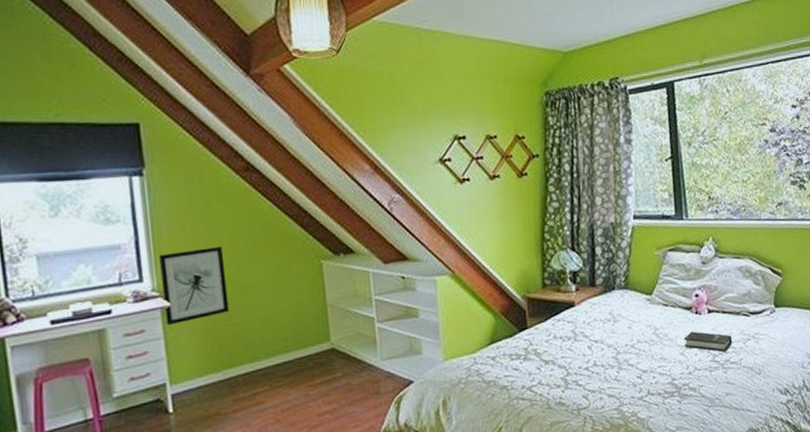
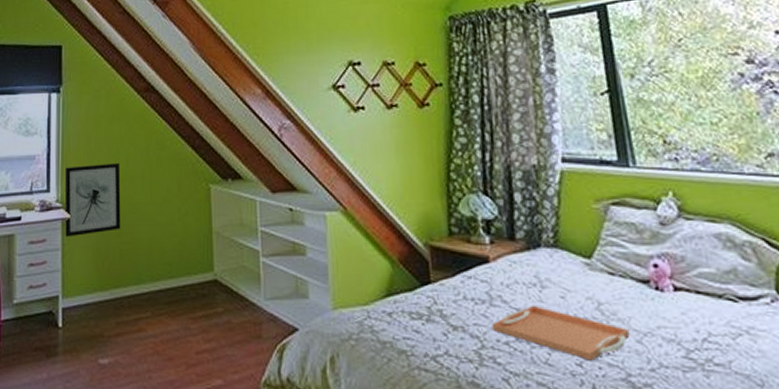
serving tray: none [576,336,676,373] -> present [492,305,630,361]
hardback book: present [684,331,732,353] -> none [640,313,714,348]

